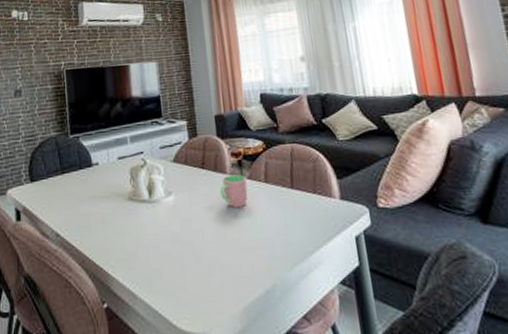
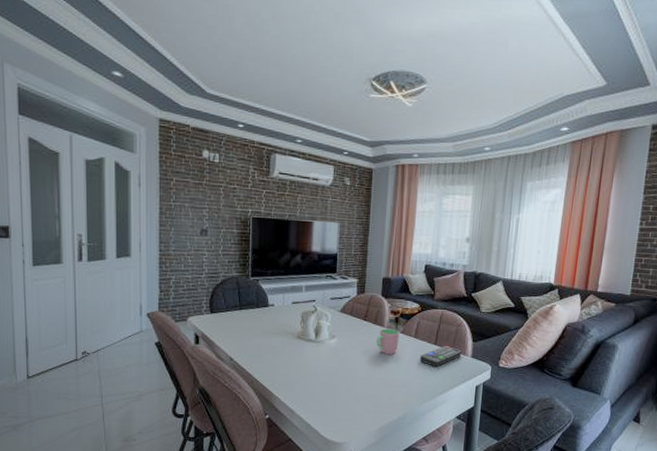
remote control: none [277,188,328,218] -> present [420,346,462,368]

